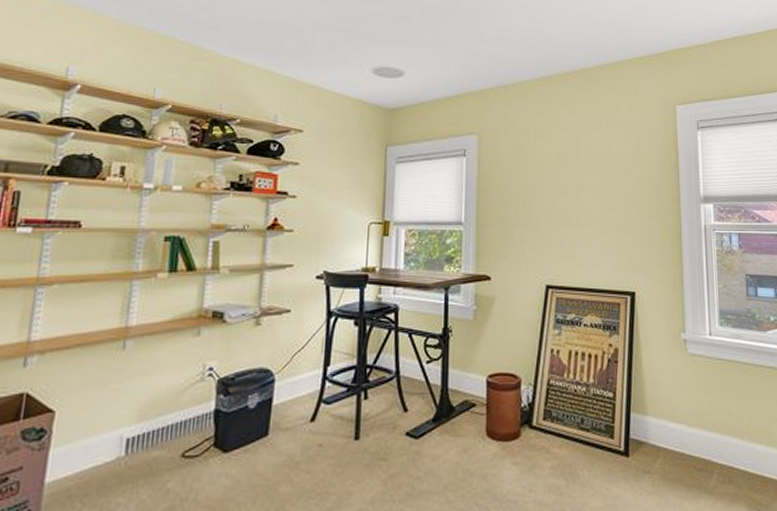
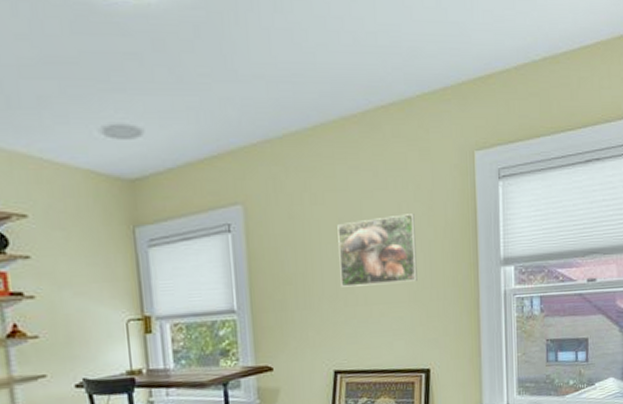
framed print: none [556,152,625,211] -> present [337,214,417,287]

